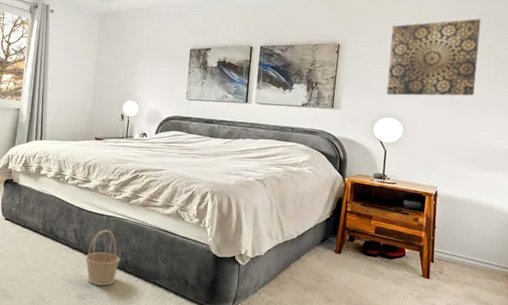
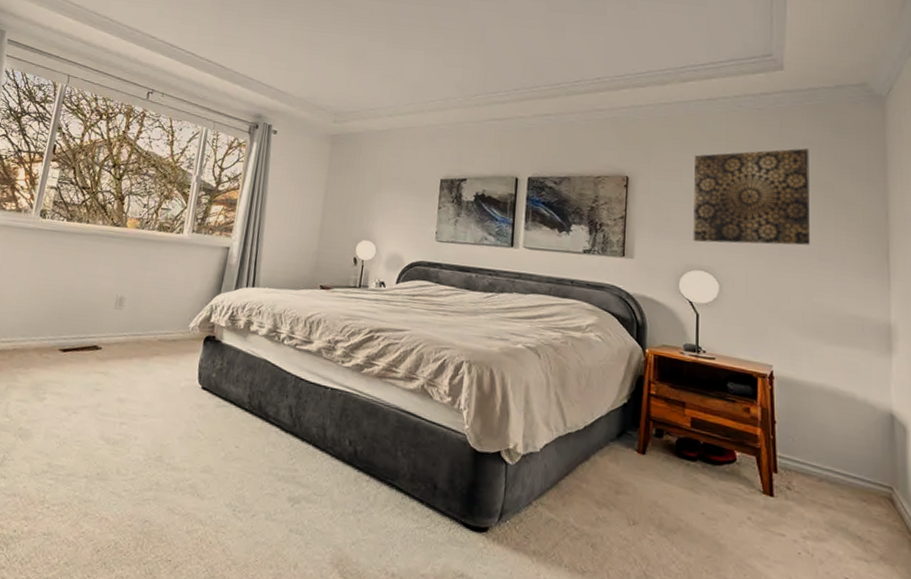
basket: present [85,229,121,286] -> none [301,407,348,486]

